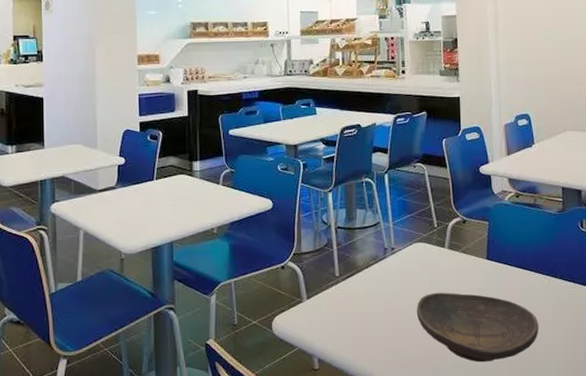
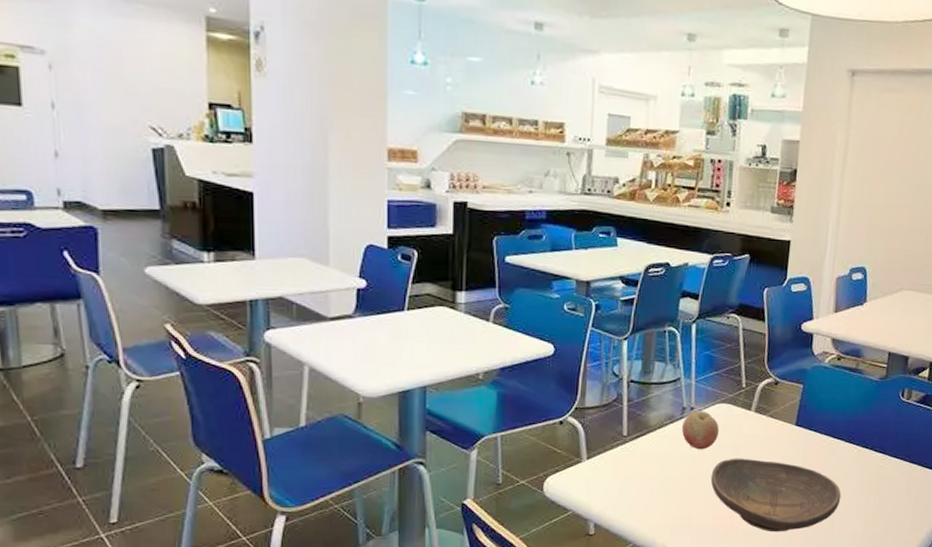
fruit: none [385,250,418,286] -> present [681,411,719,450]

